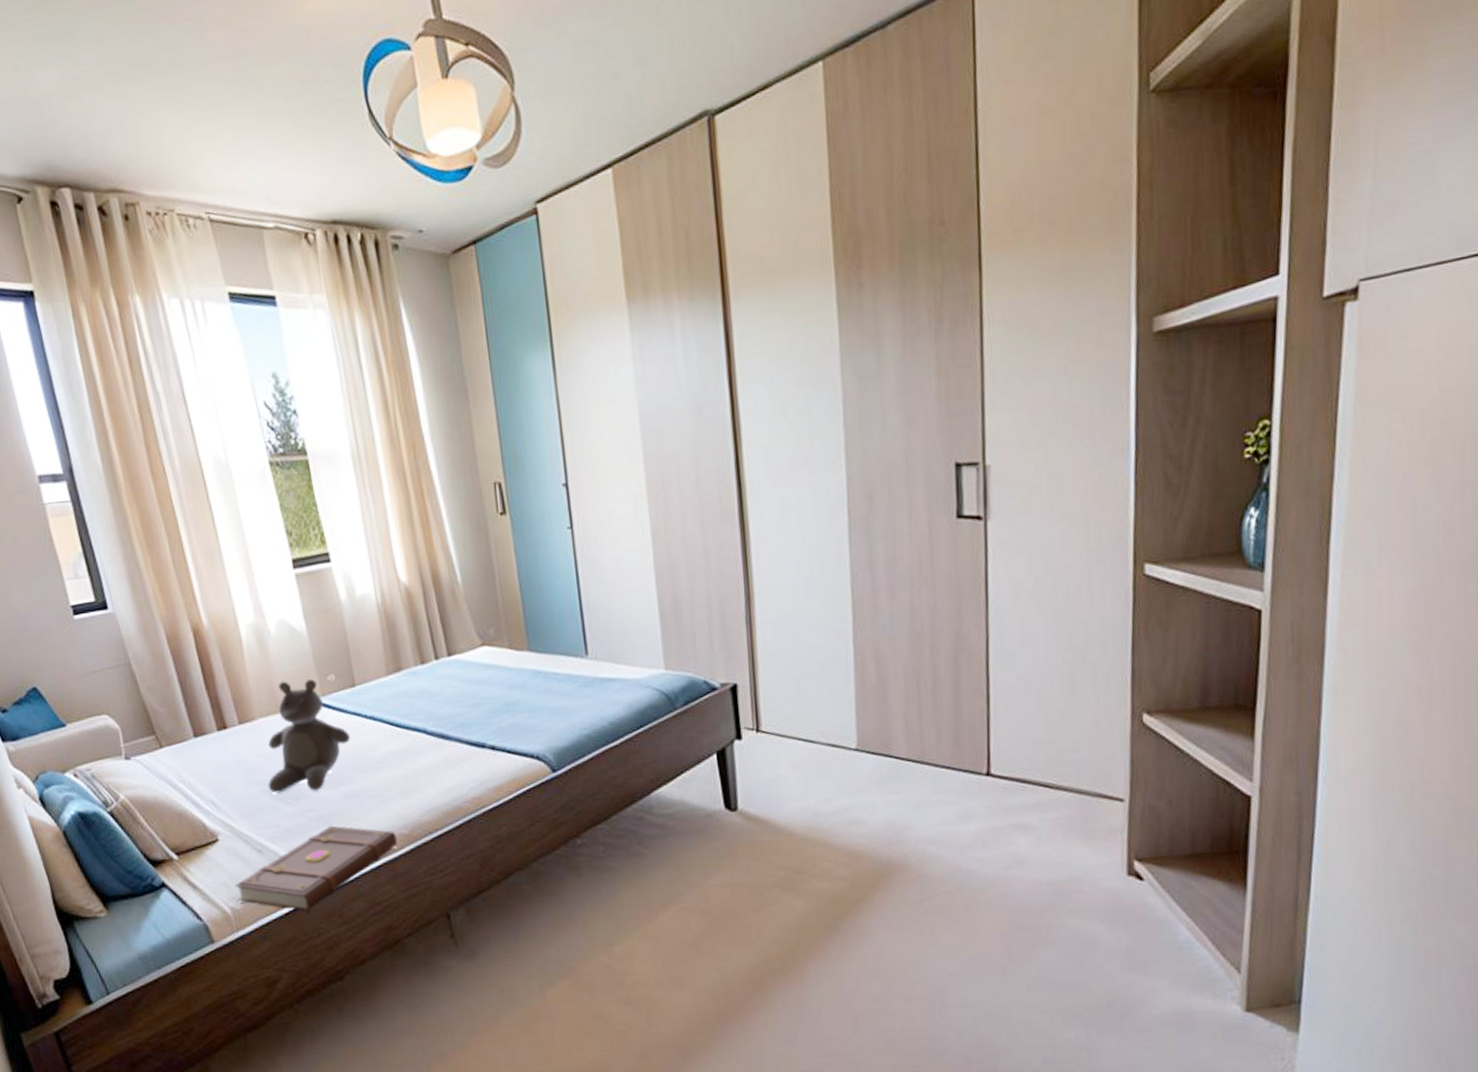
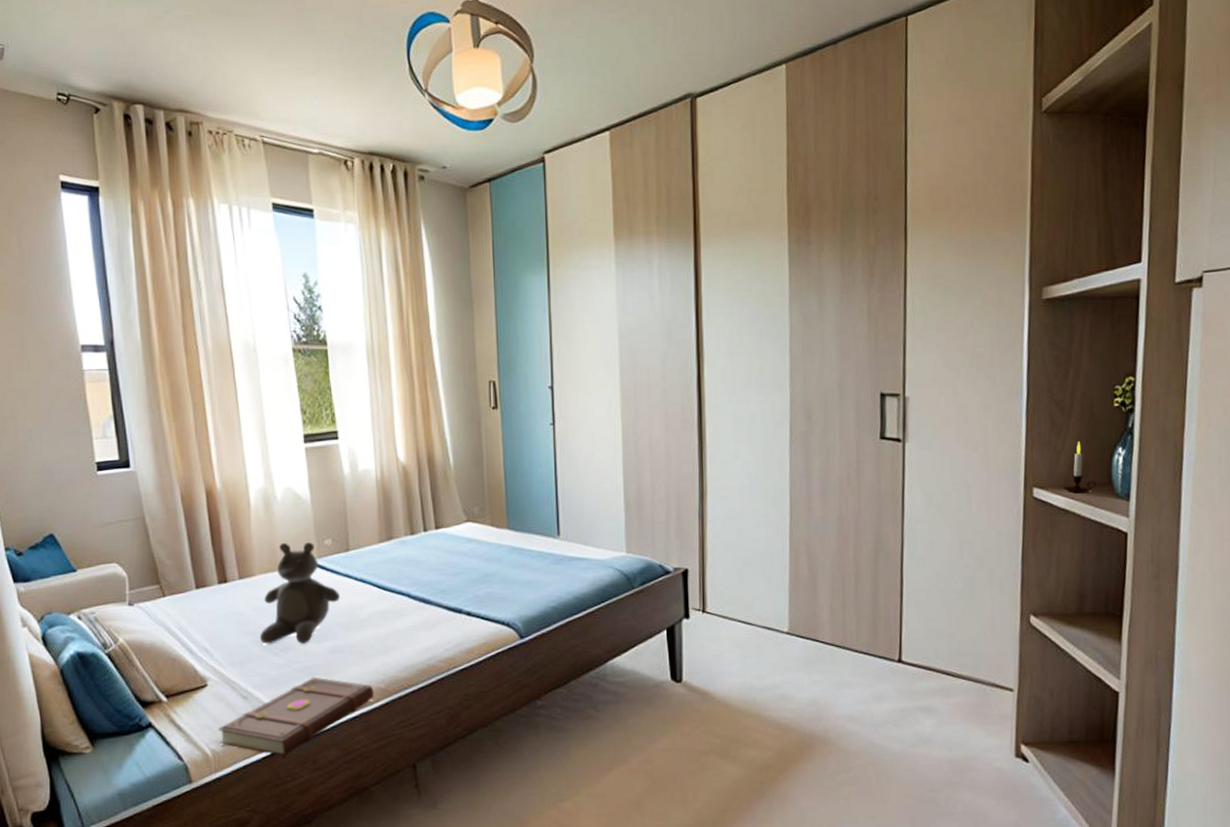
candle: none [1181,504,1223,566] -> present [1063,442,1096,492]

